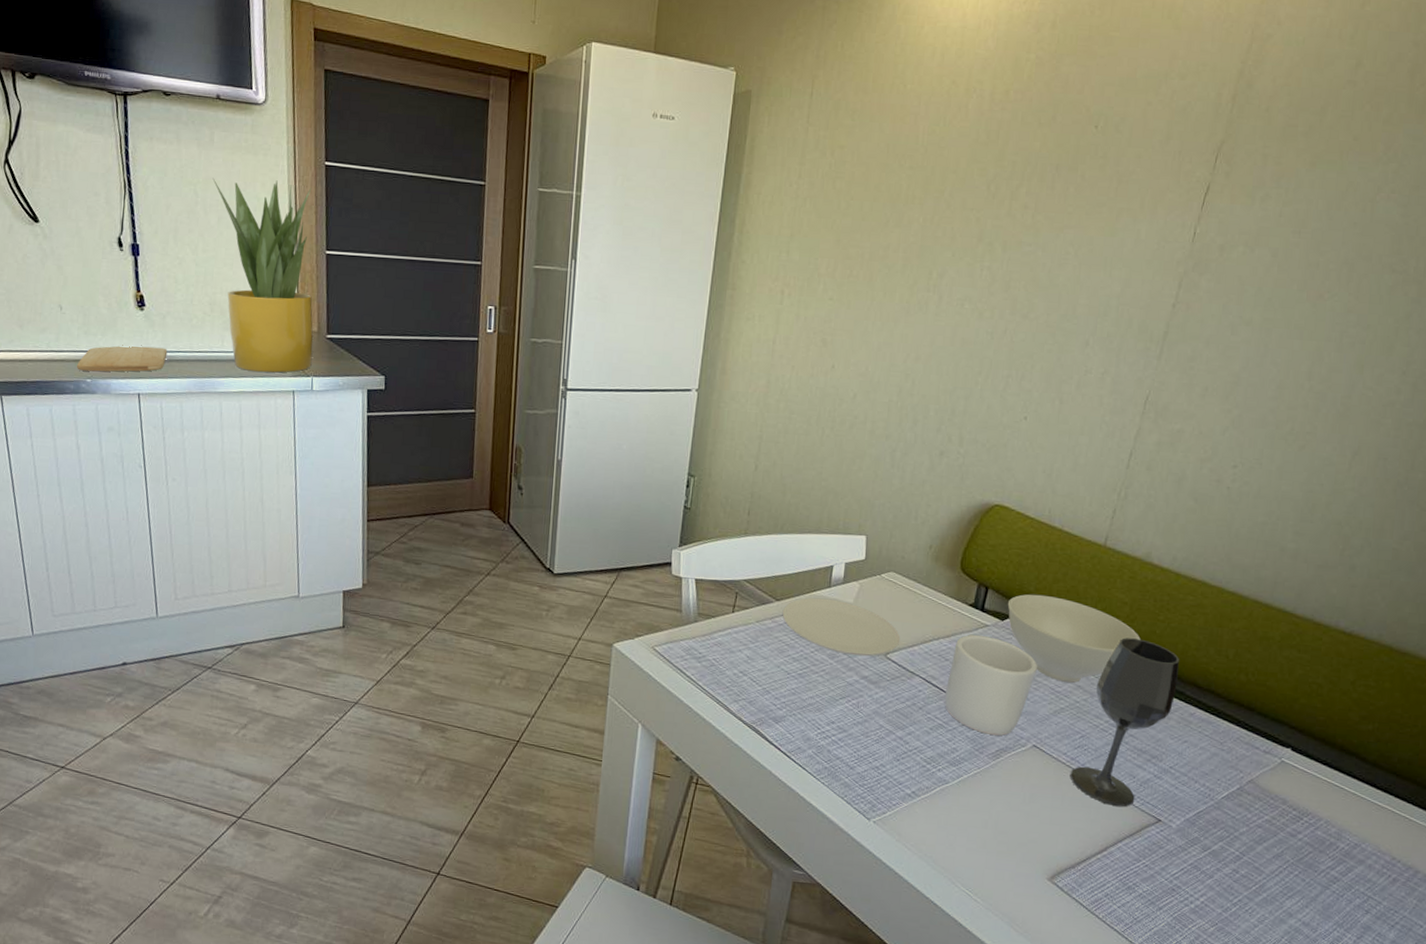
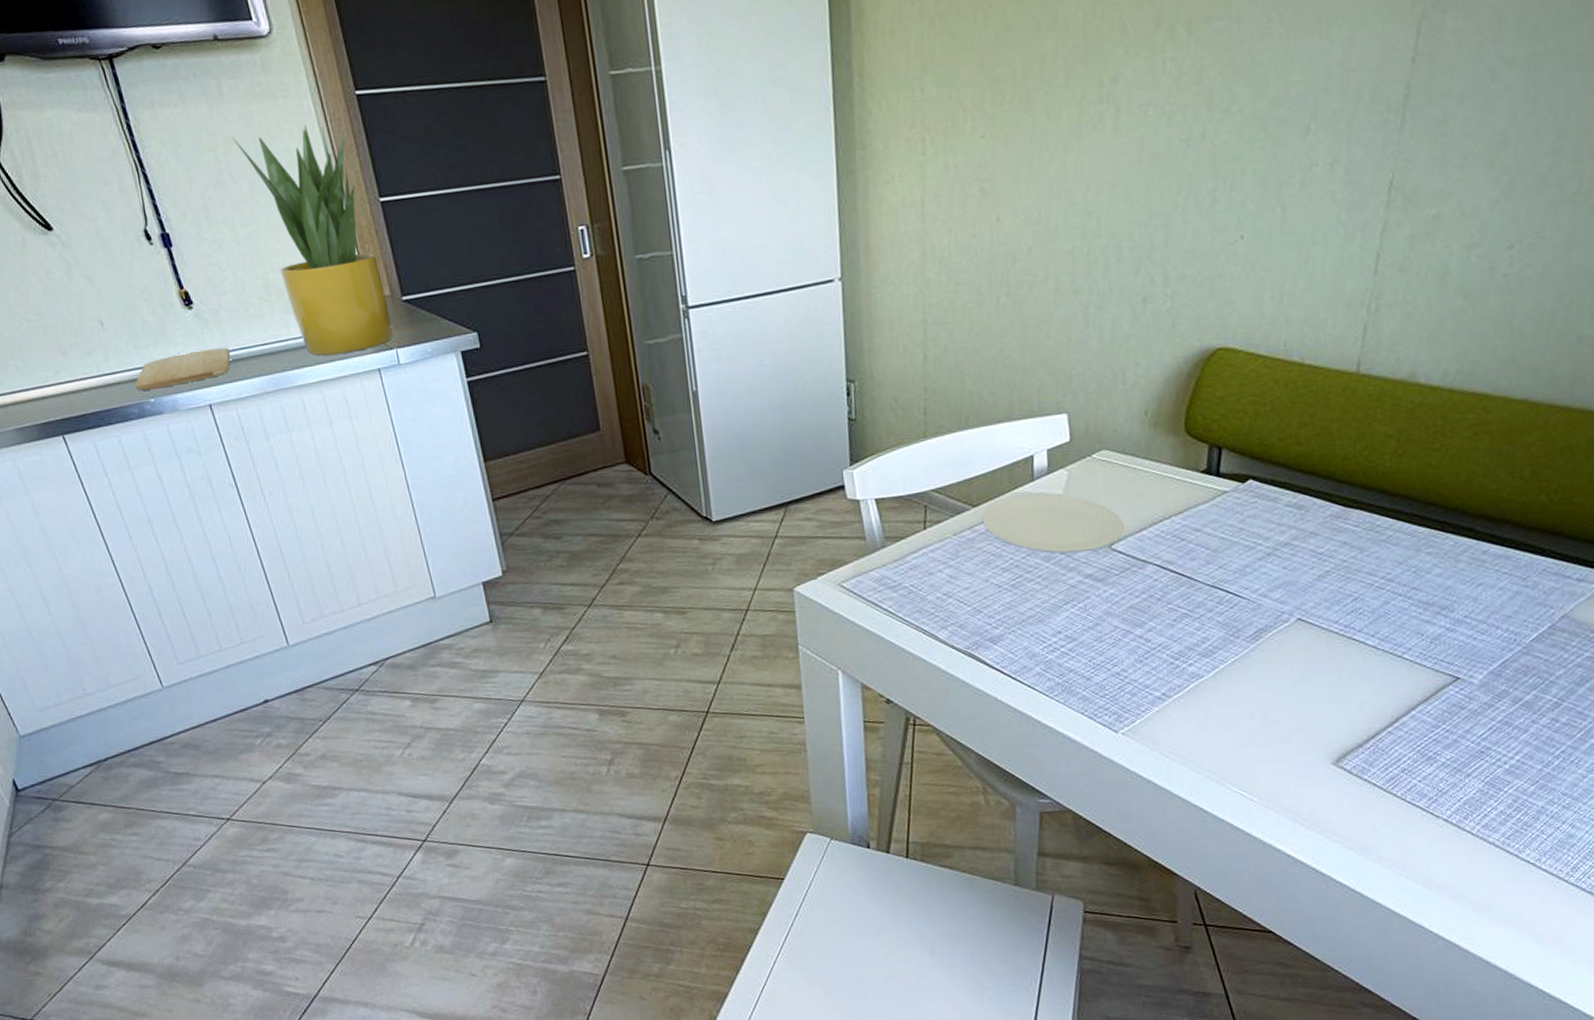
mug: present [944,634,1038,736] -> none [1185,504,1293,616]
bowl: present [1007,594,1141,684] -> none [1247,444,1413,542]
wine glass: present [1070,638,1179,807] -> none [1345,475,1464,672]

